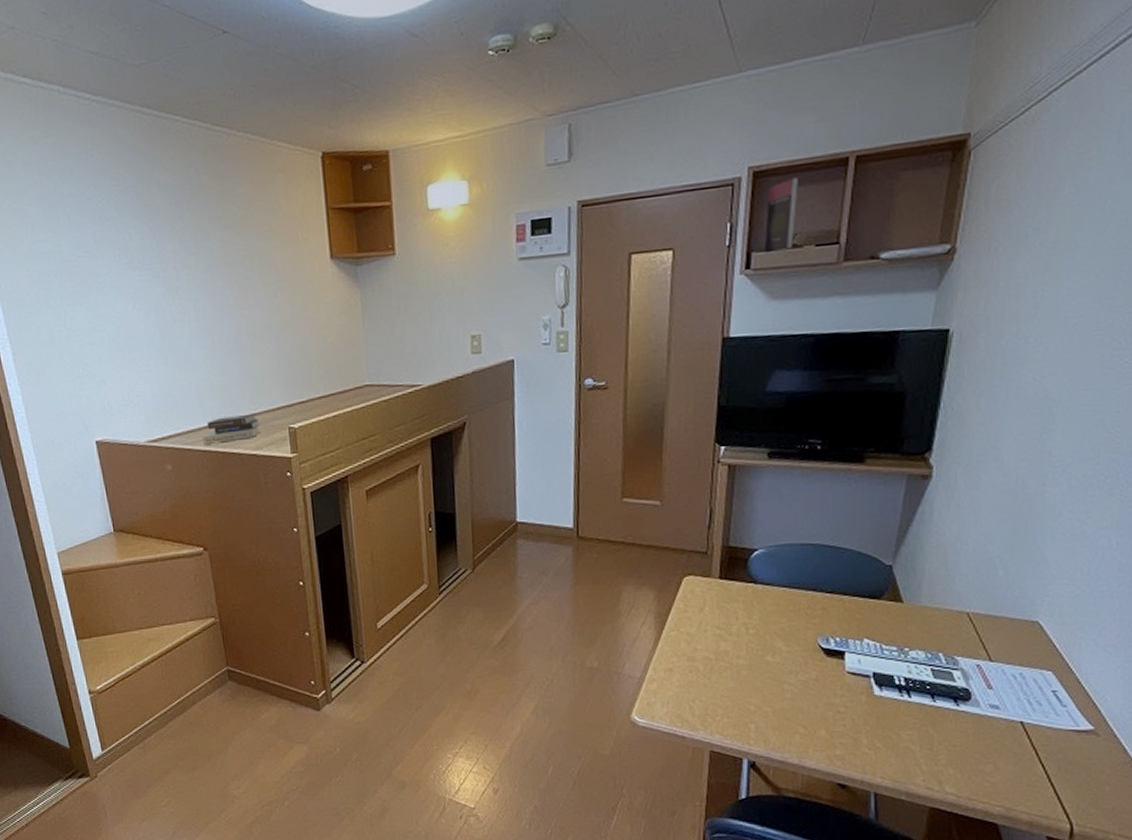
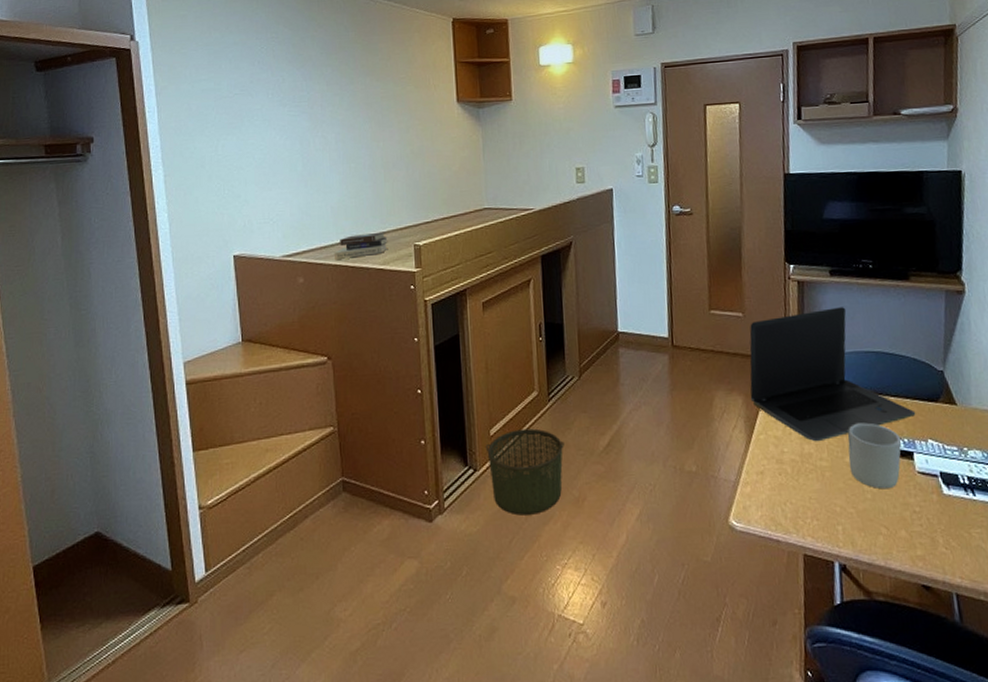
basket: none [372,622,456,706] -> present [485,428,564,516]
laptop computer: none [663,494,853,640] -> present [749,307,916,442]
book: present [764,177,798,254] -> none [809,51,834,108]
mug: none [769,619,833,689] -> present [847,422,902,490]

